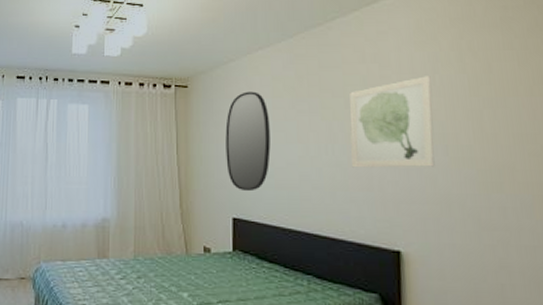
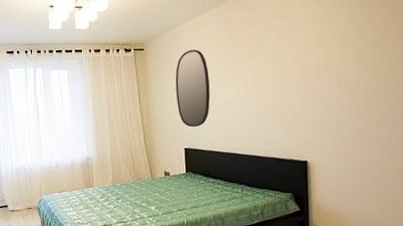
wall art: present [349,76,435,168] -> none [268,27,331,103]

